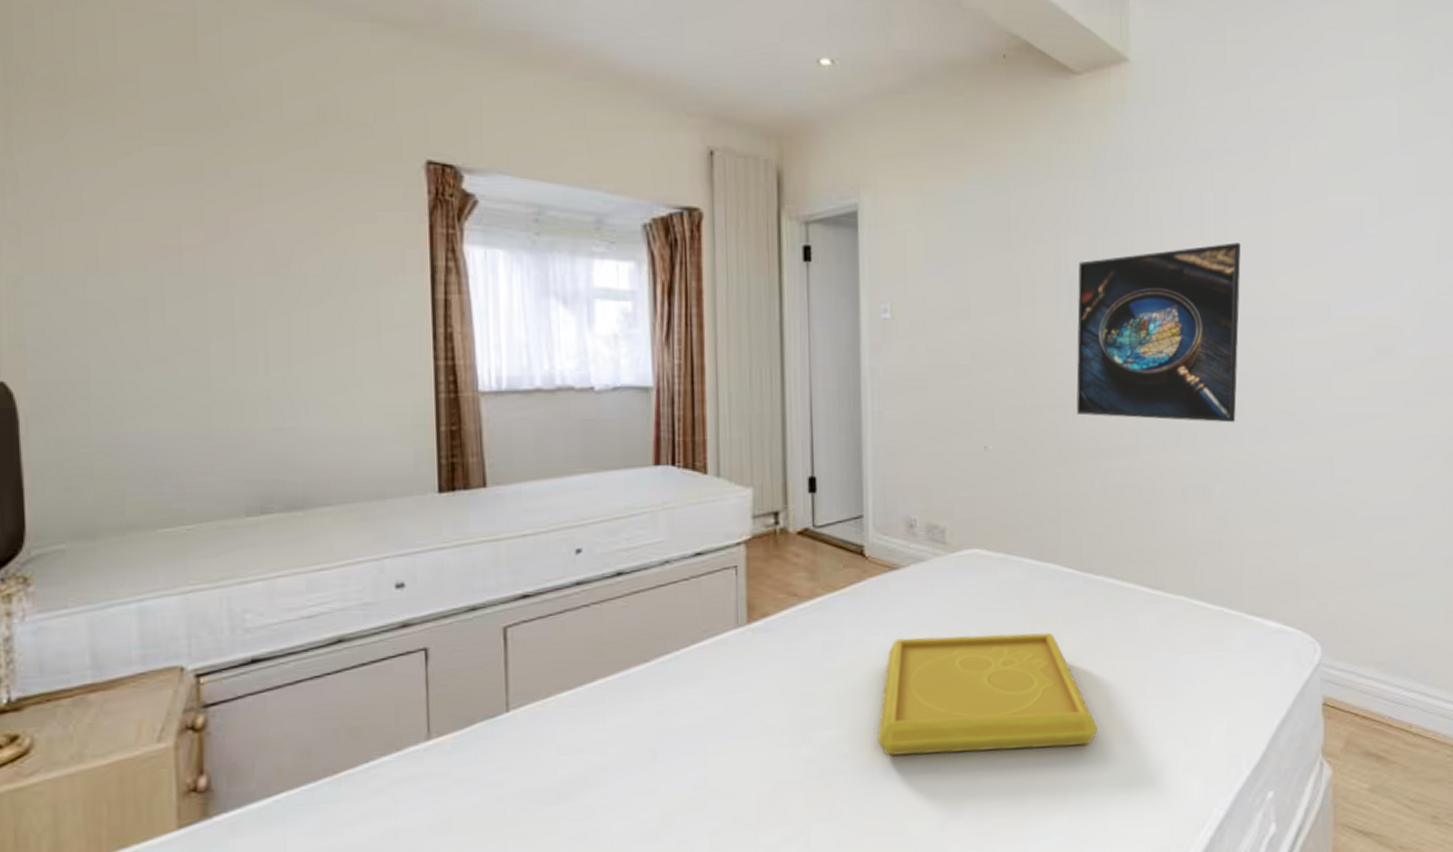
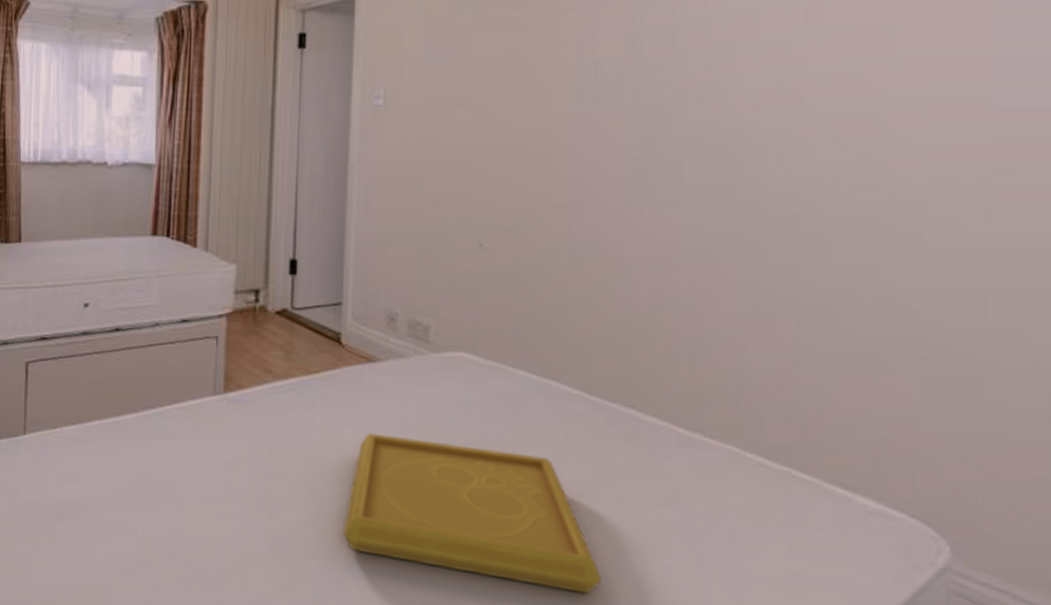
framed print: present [1076,243,1242,423] -> none [597,15,847,241]

